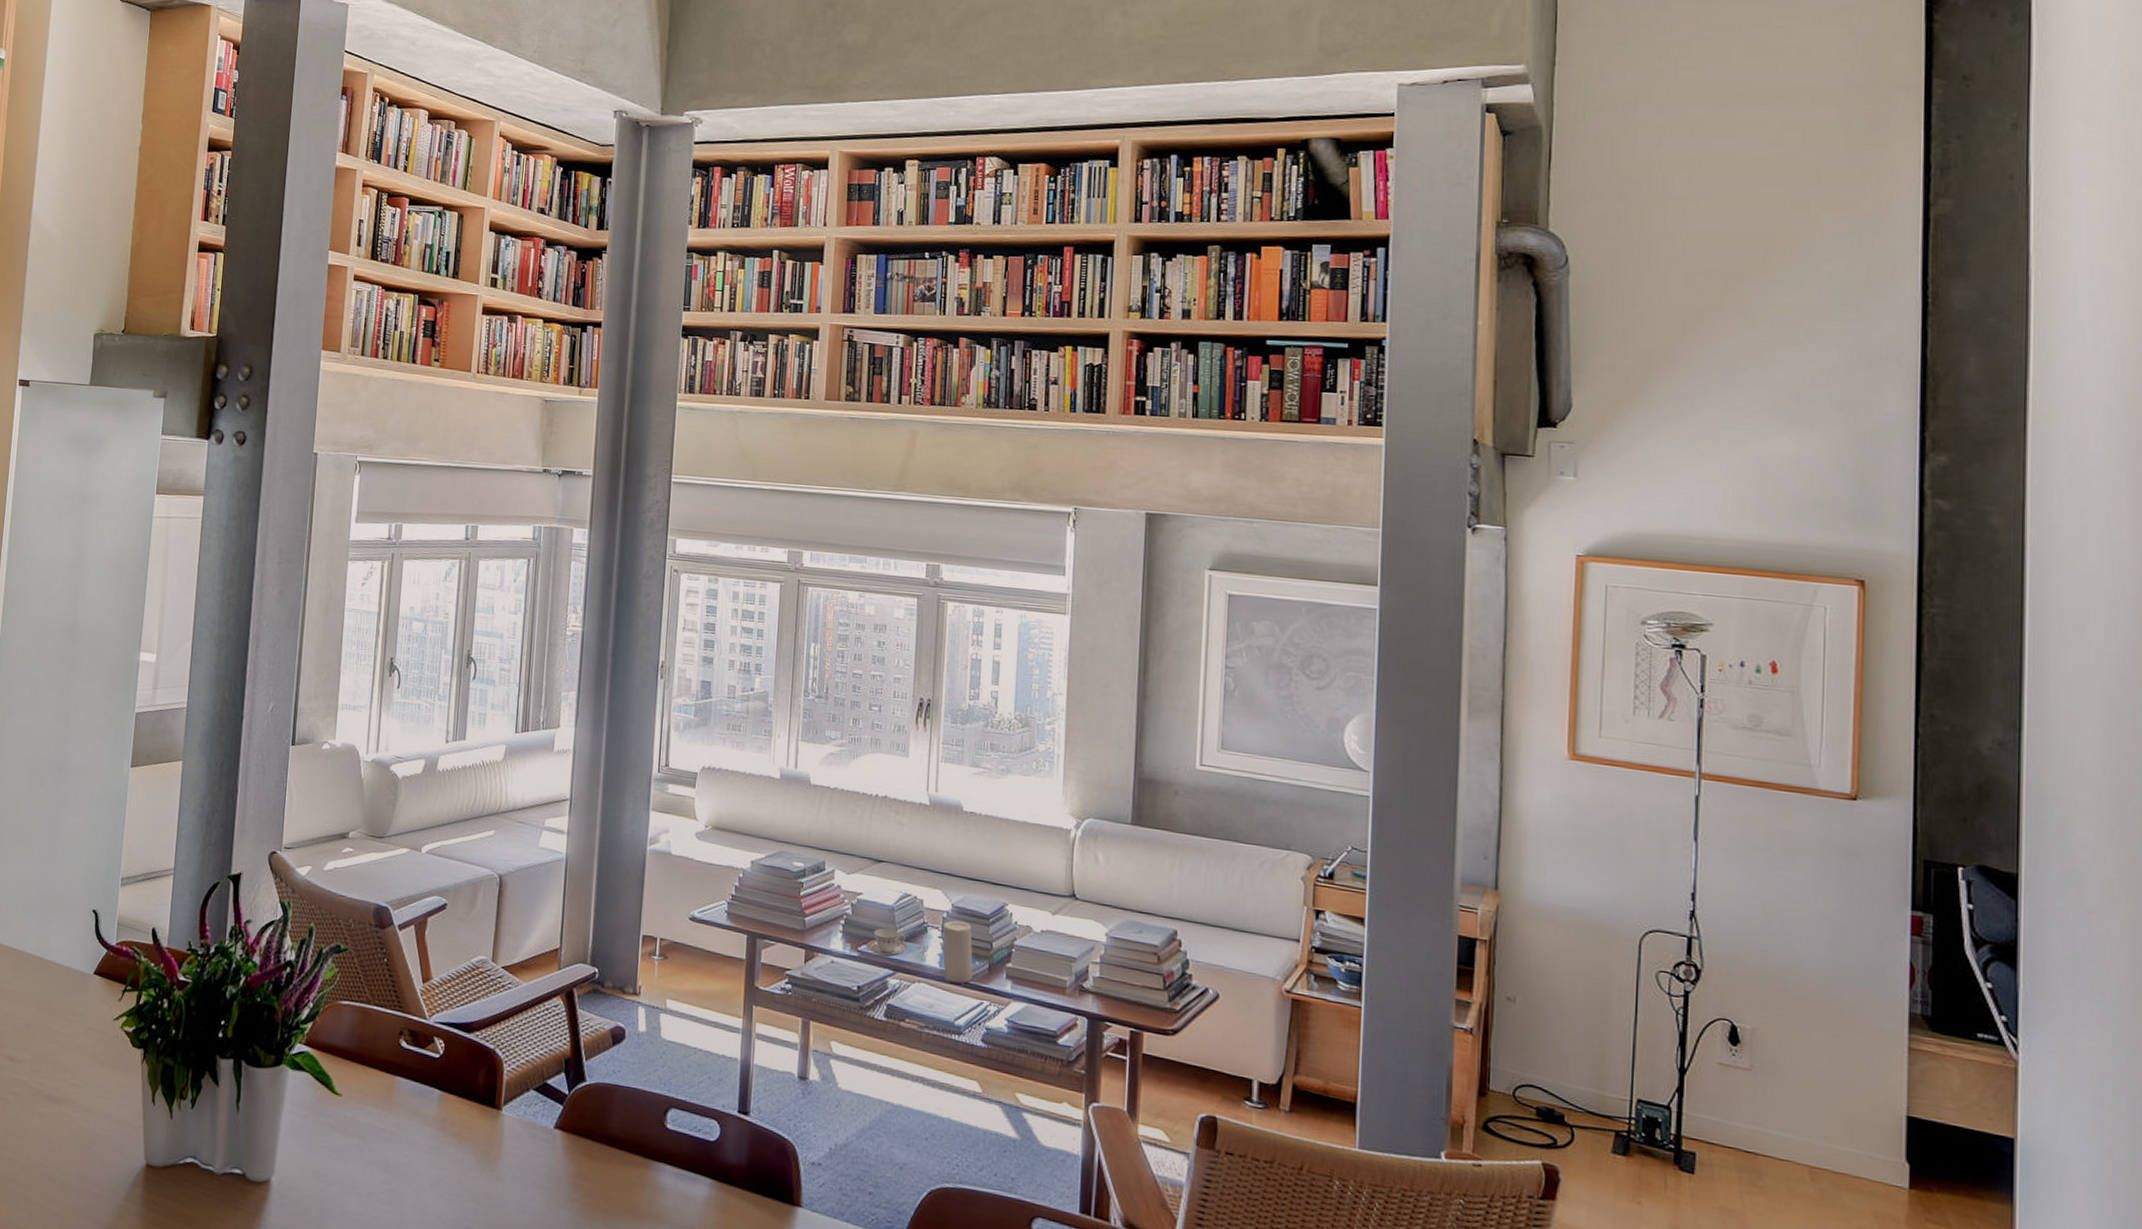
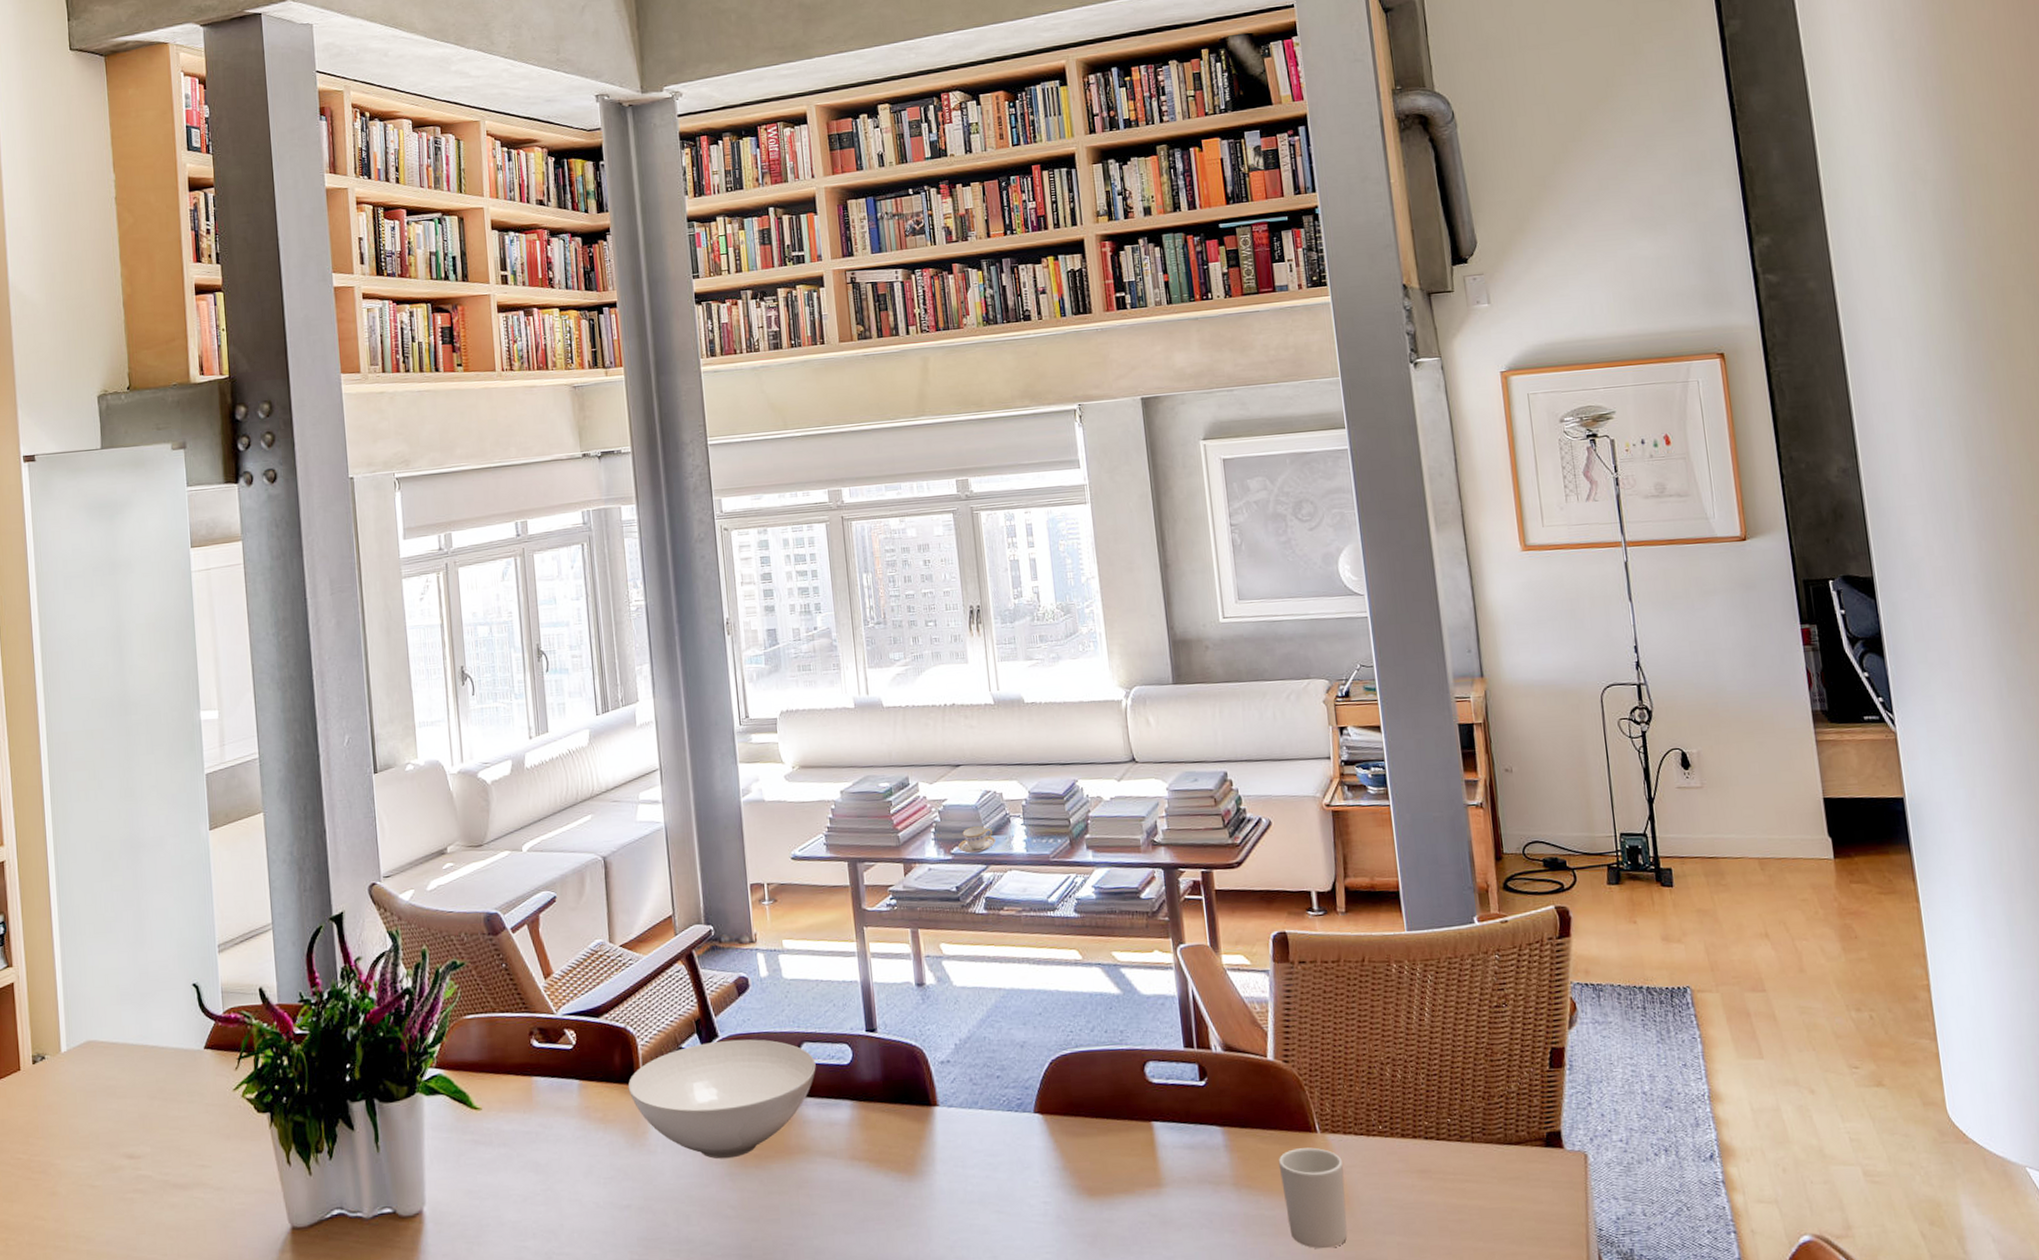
bowl: none [487,1083,681,1207] -> present [628,1039,816,1160]
candle: present [943,920,973,984] -> none [1024,805,1057,864]

